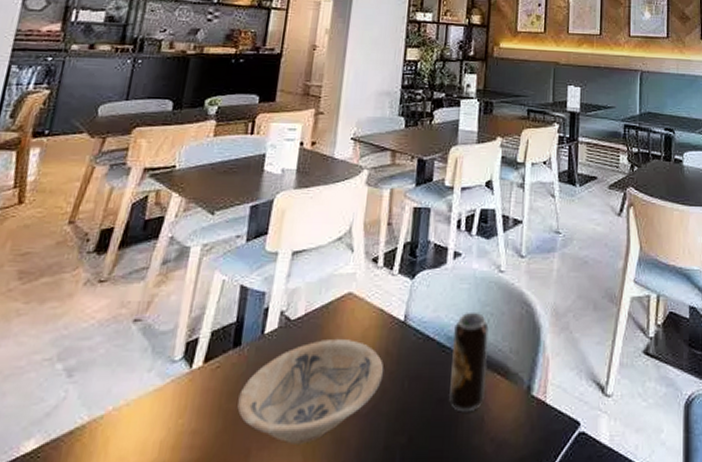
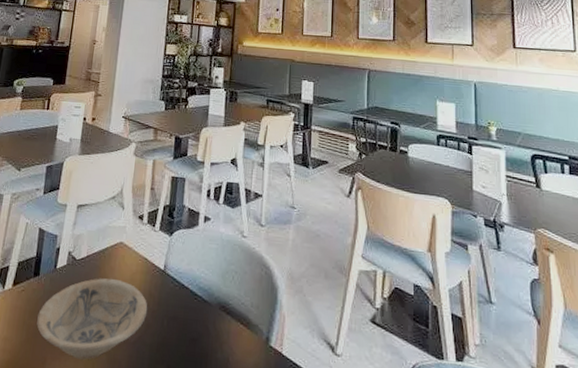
beverage can: present [448,311,489,413] -> none [199,268,233,353]

